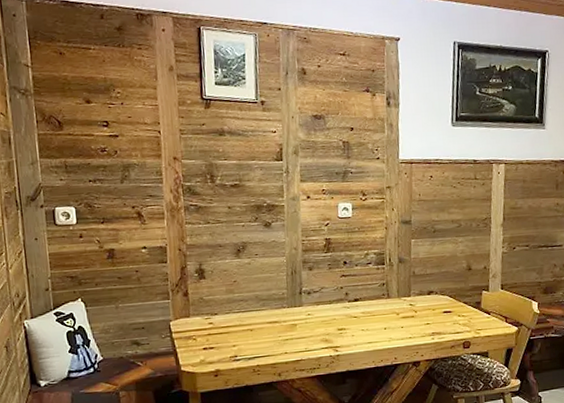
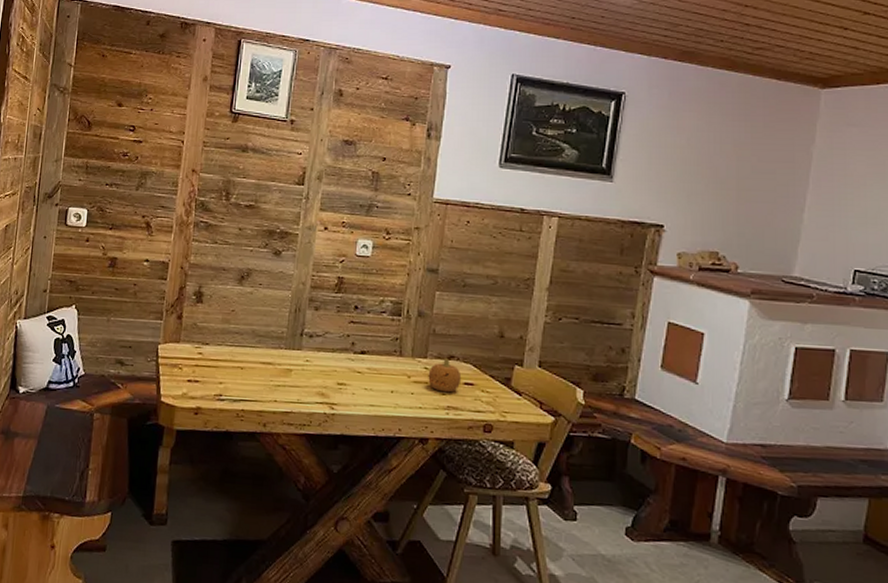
fruit: none [413,294,441,322] -> present [428,359,462,393]

